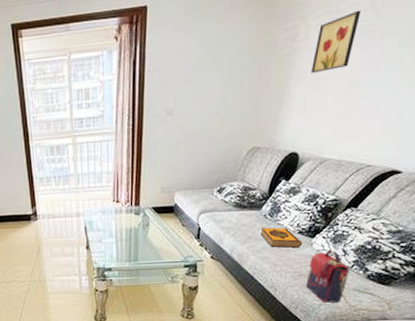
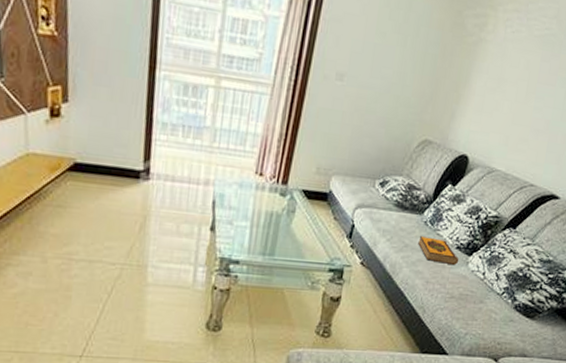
handbag: present [306,250,393,313] -> none [456,272,533,348]
wall art: present [311,10,361,74] -> none [493,16,547,73]

